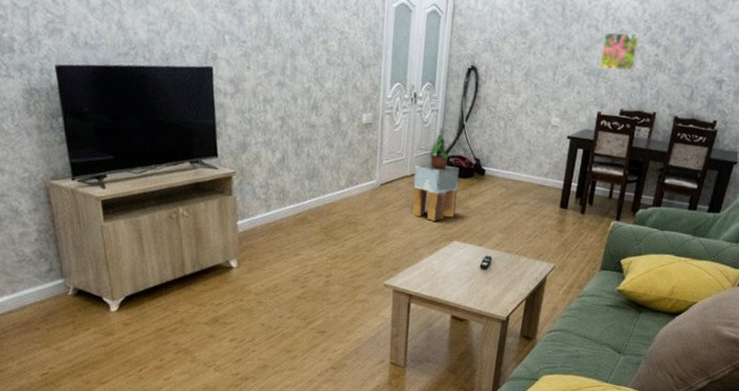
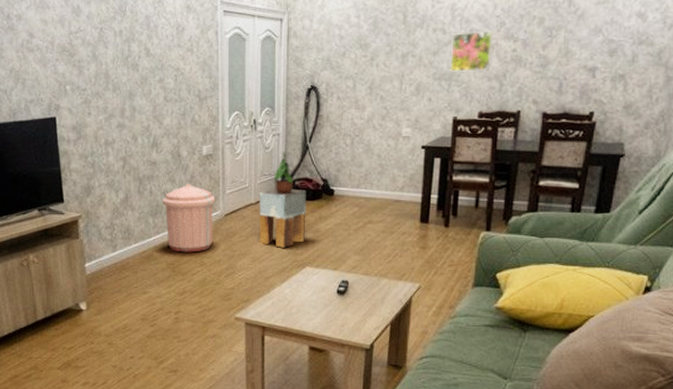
trash can: none [319,150,373,219] -> present [162,184,216,253]

